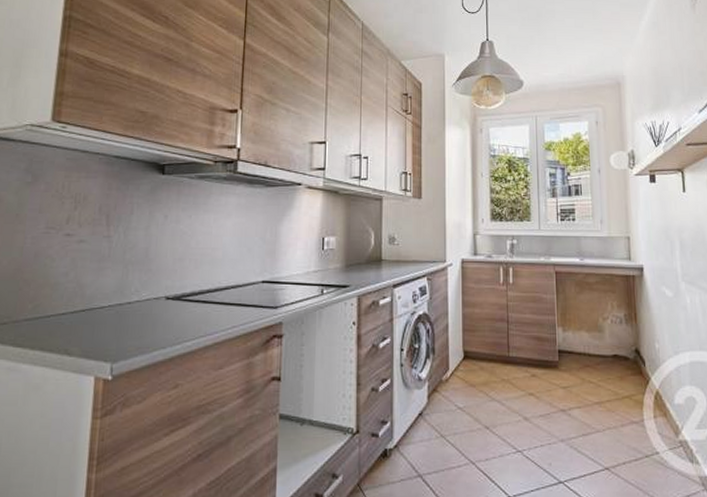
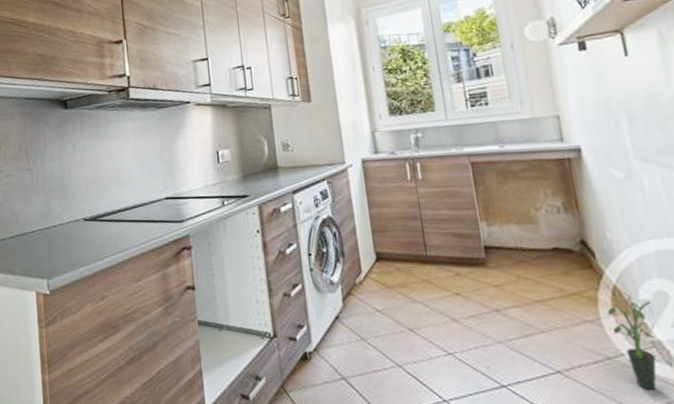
potted plant: none [649,397,684,484] -> present [607,292,657,390]

